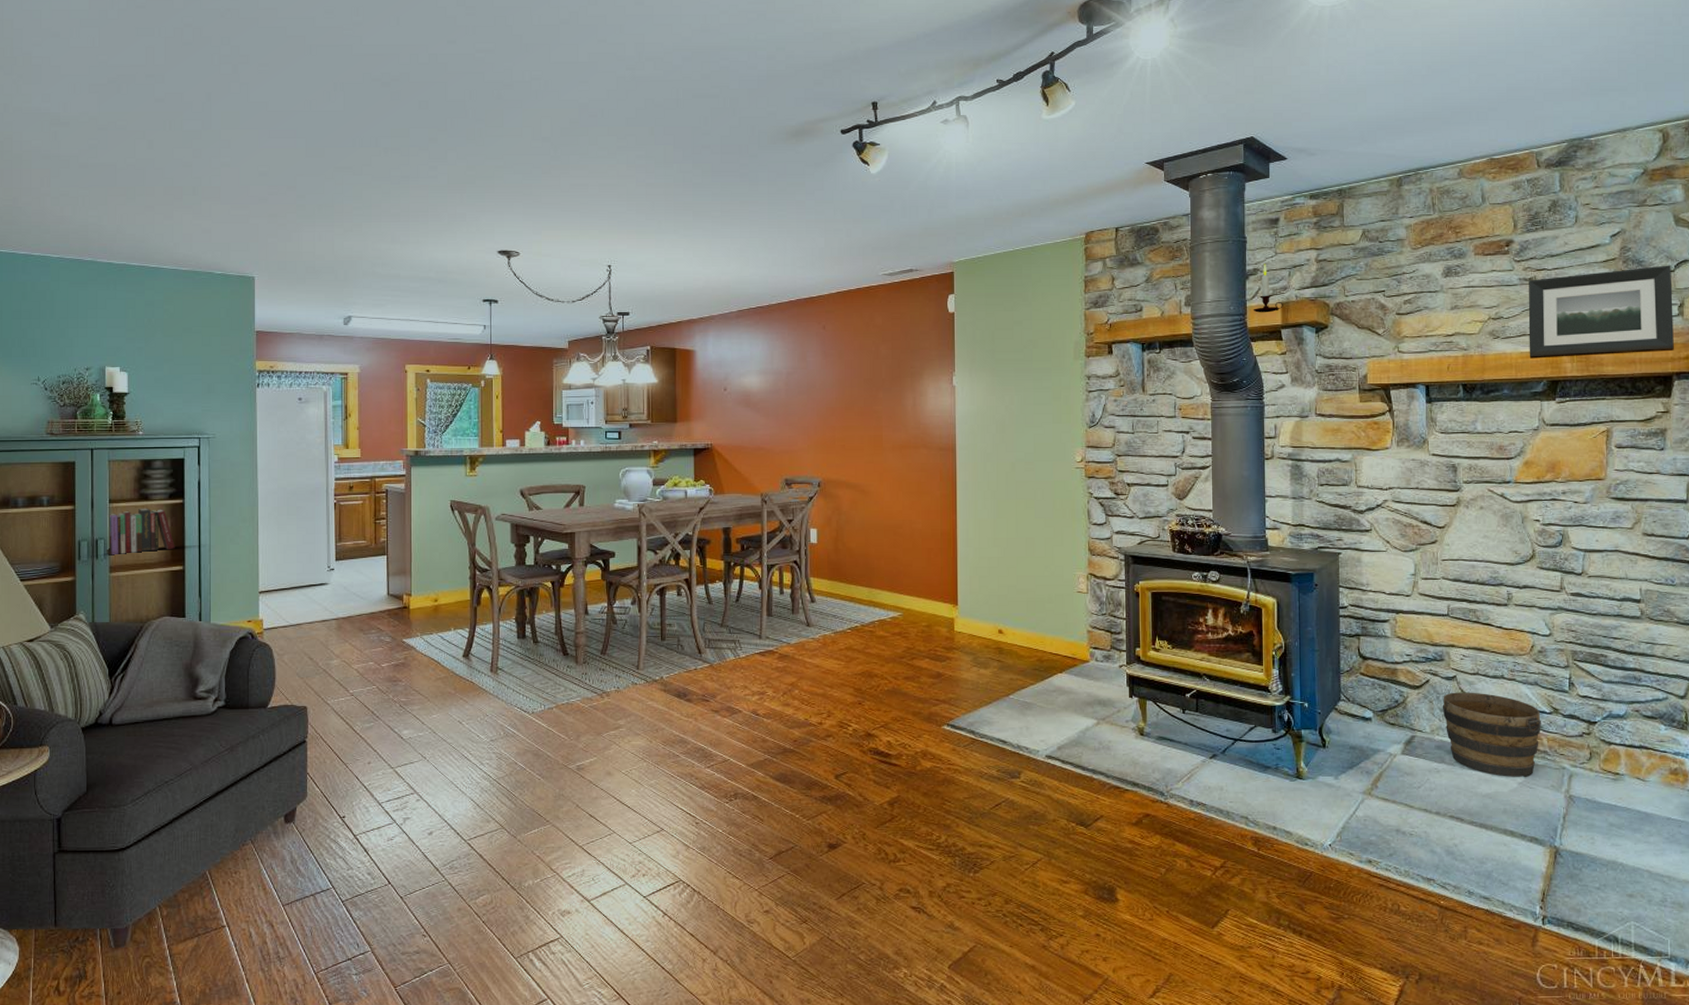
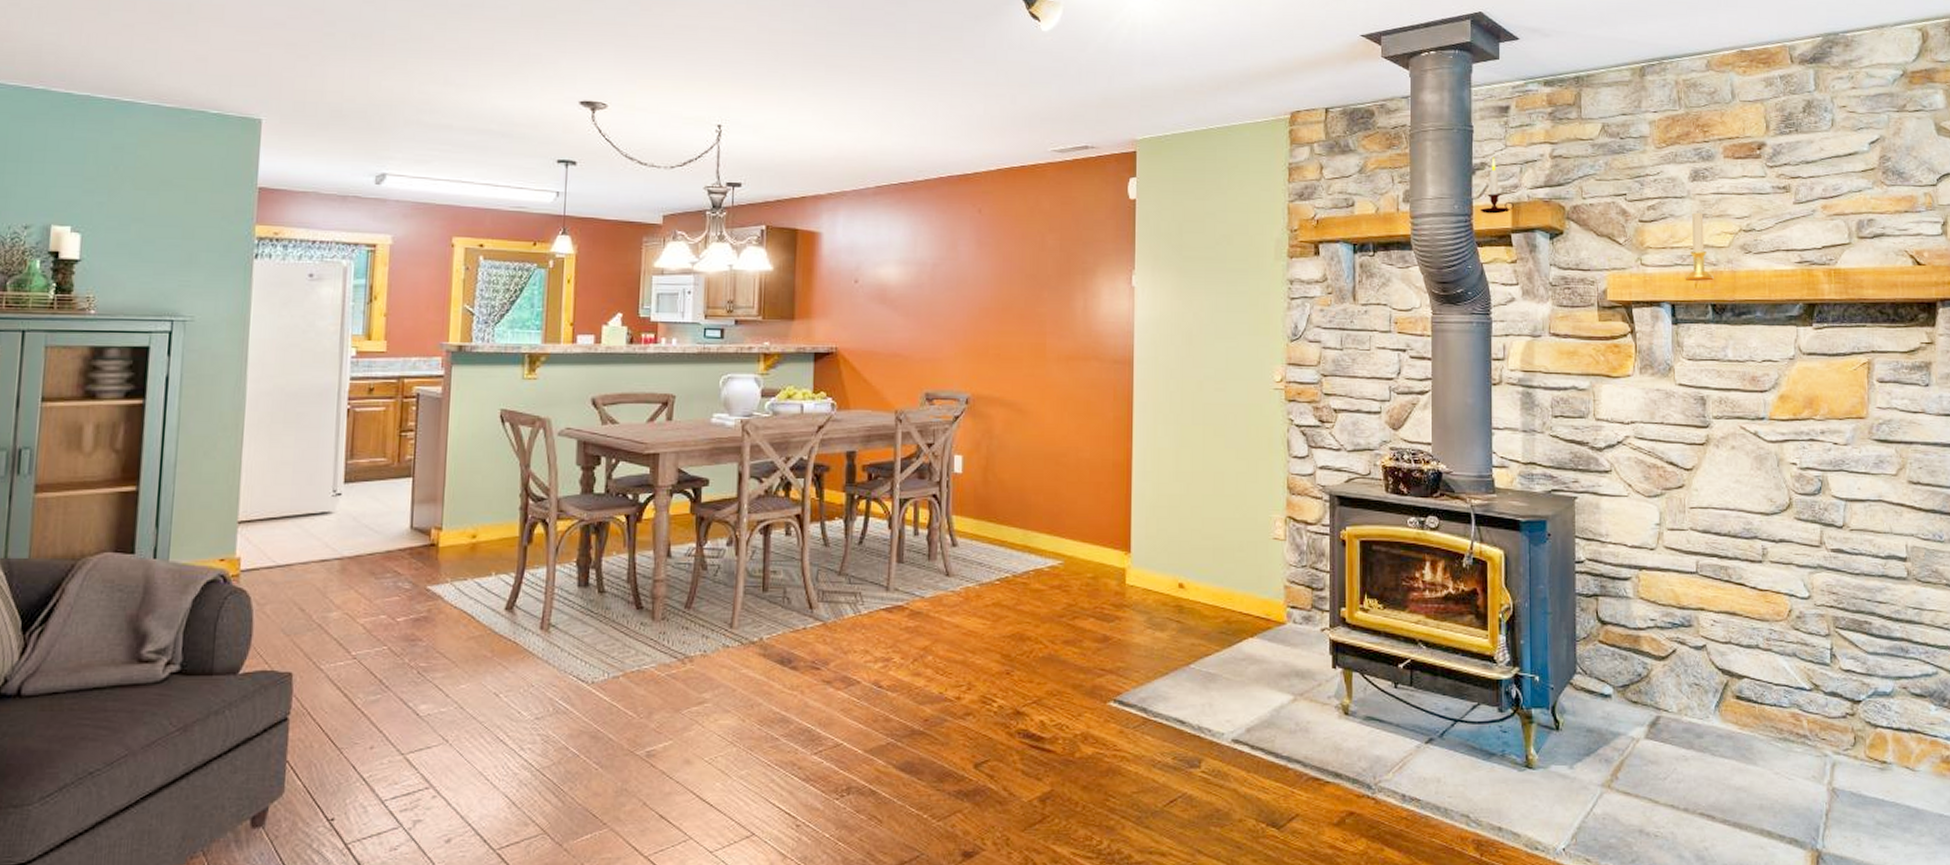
books: present [106,508,175,556] -> none [32,409,128,471]
candle holder: none [1438,303,1465,365] -> present [1684,211,1714,282]
bucket: present [1442,692,1541,777] -> none [1690,664,1801,766]
picture frame: present [1528,265,1674,359] -> none [1782,178,1938,278]

